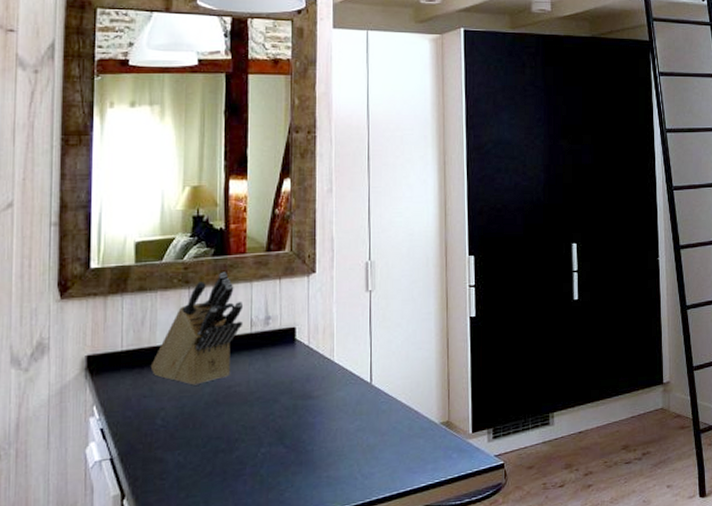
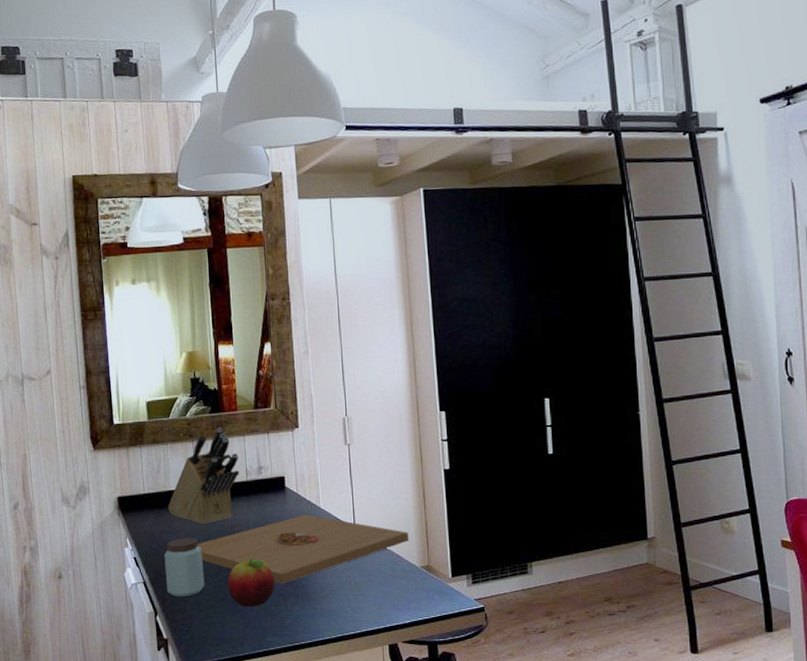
peanut butter: none [139,401,190,475] -> present [164,537,205,597]
platter: none [184,370,429,451] -> present [198,515,409,584]
fruit: none [217,422,275,481] -> present [227,558,275,606]

